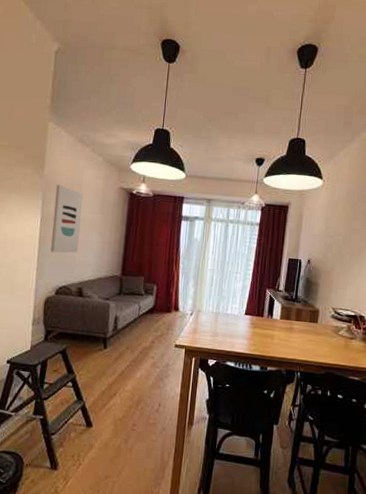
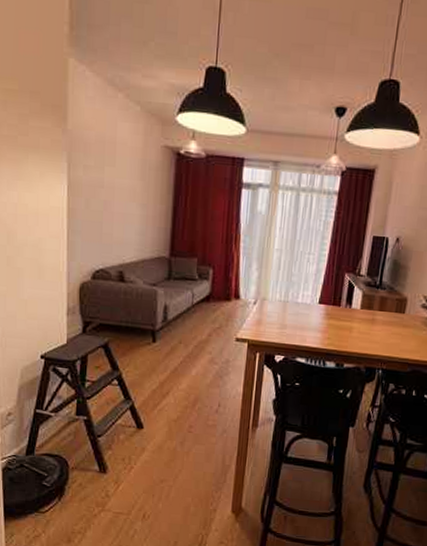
wall art: present [51,184,84,253] -> none [82,142,119,229]

